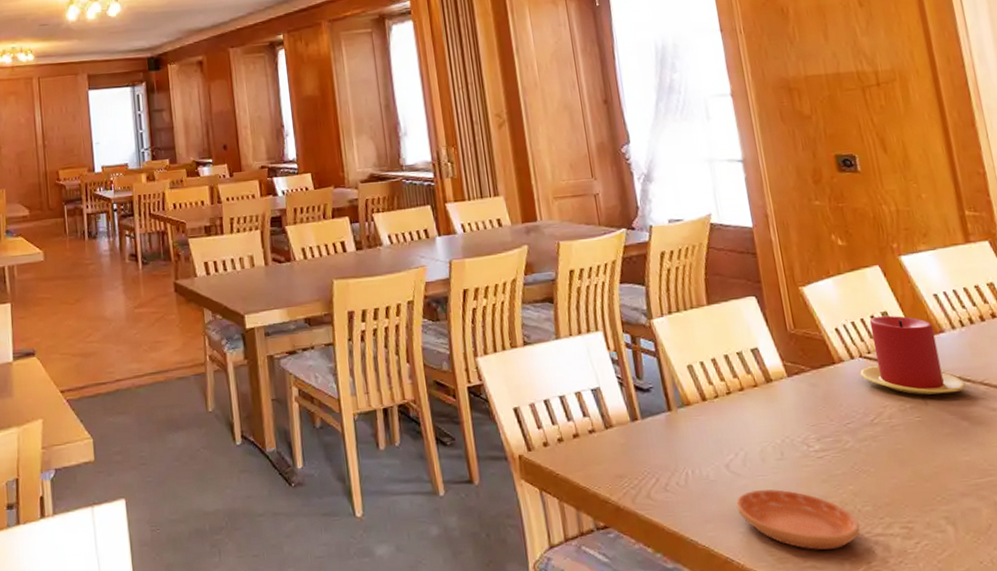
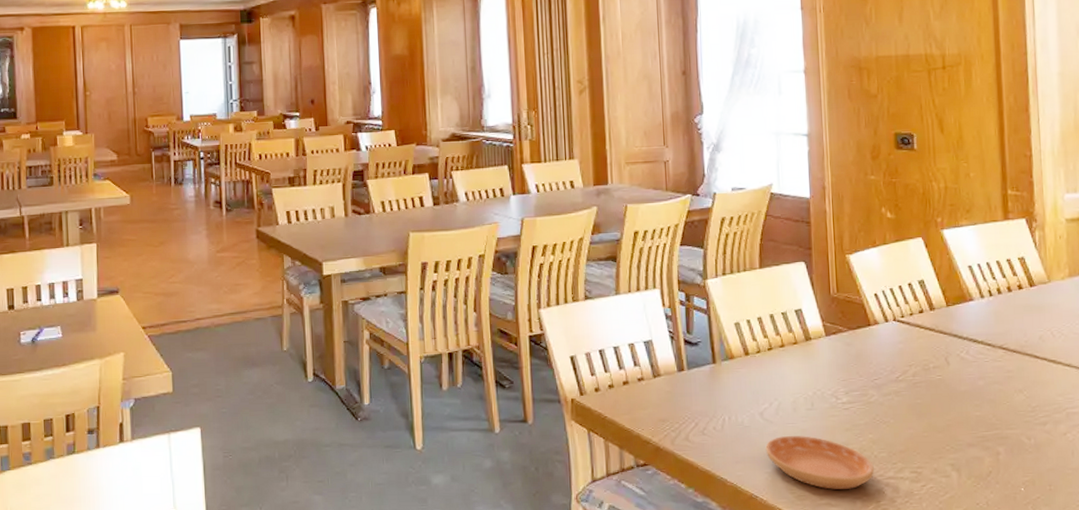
candle: present [860,315,966,395] -> none [892,283,986,356]

